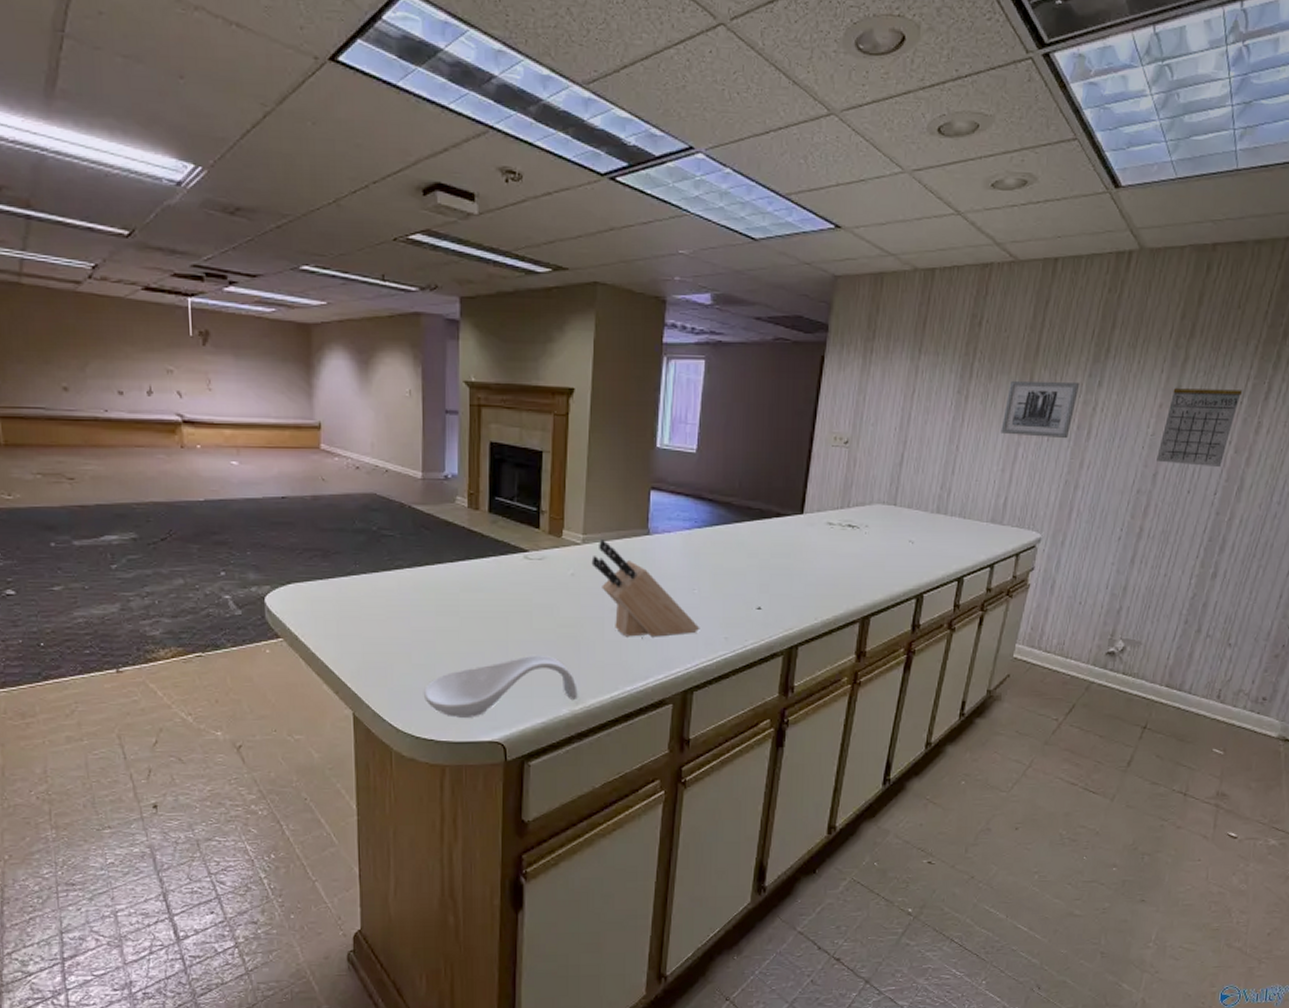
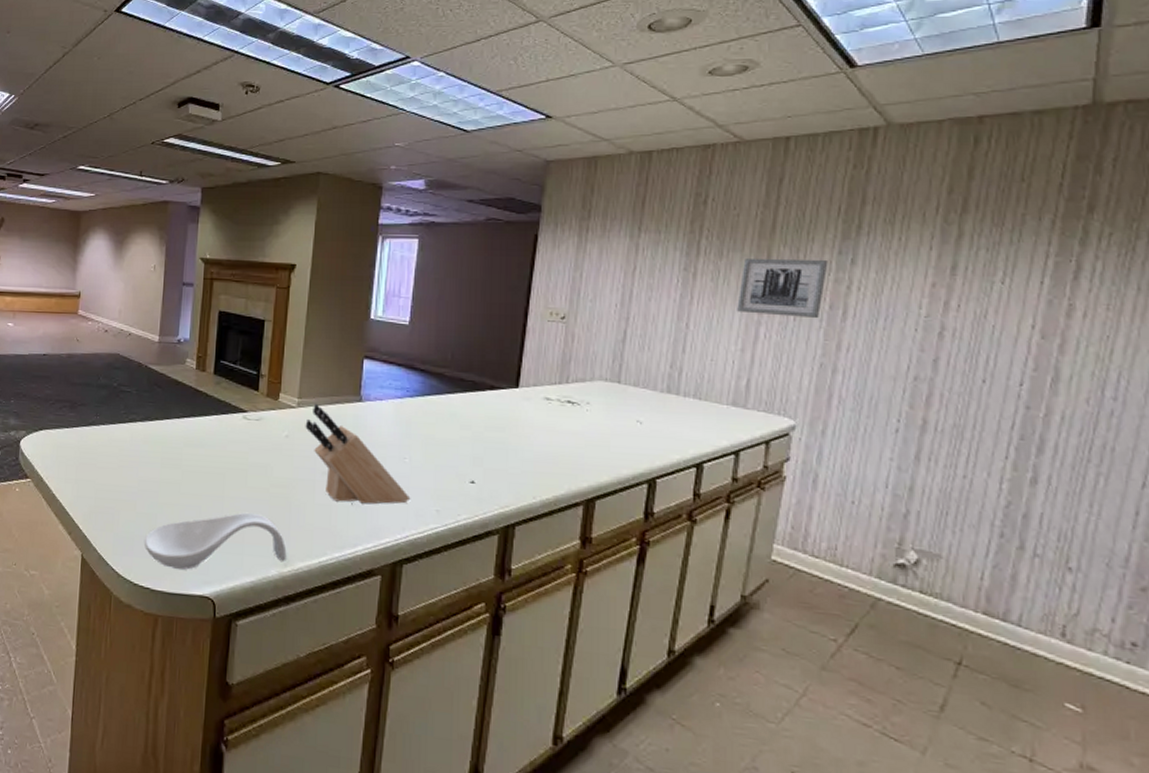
calendar: present [1155,375,1243,468] -> none [934,252,1042,355]

